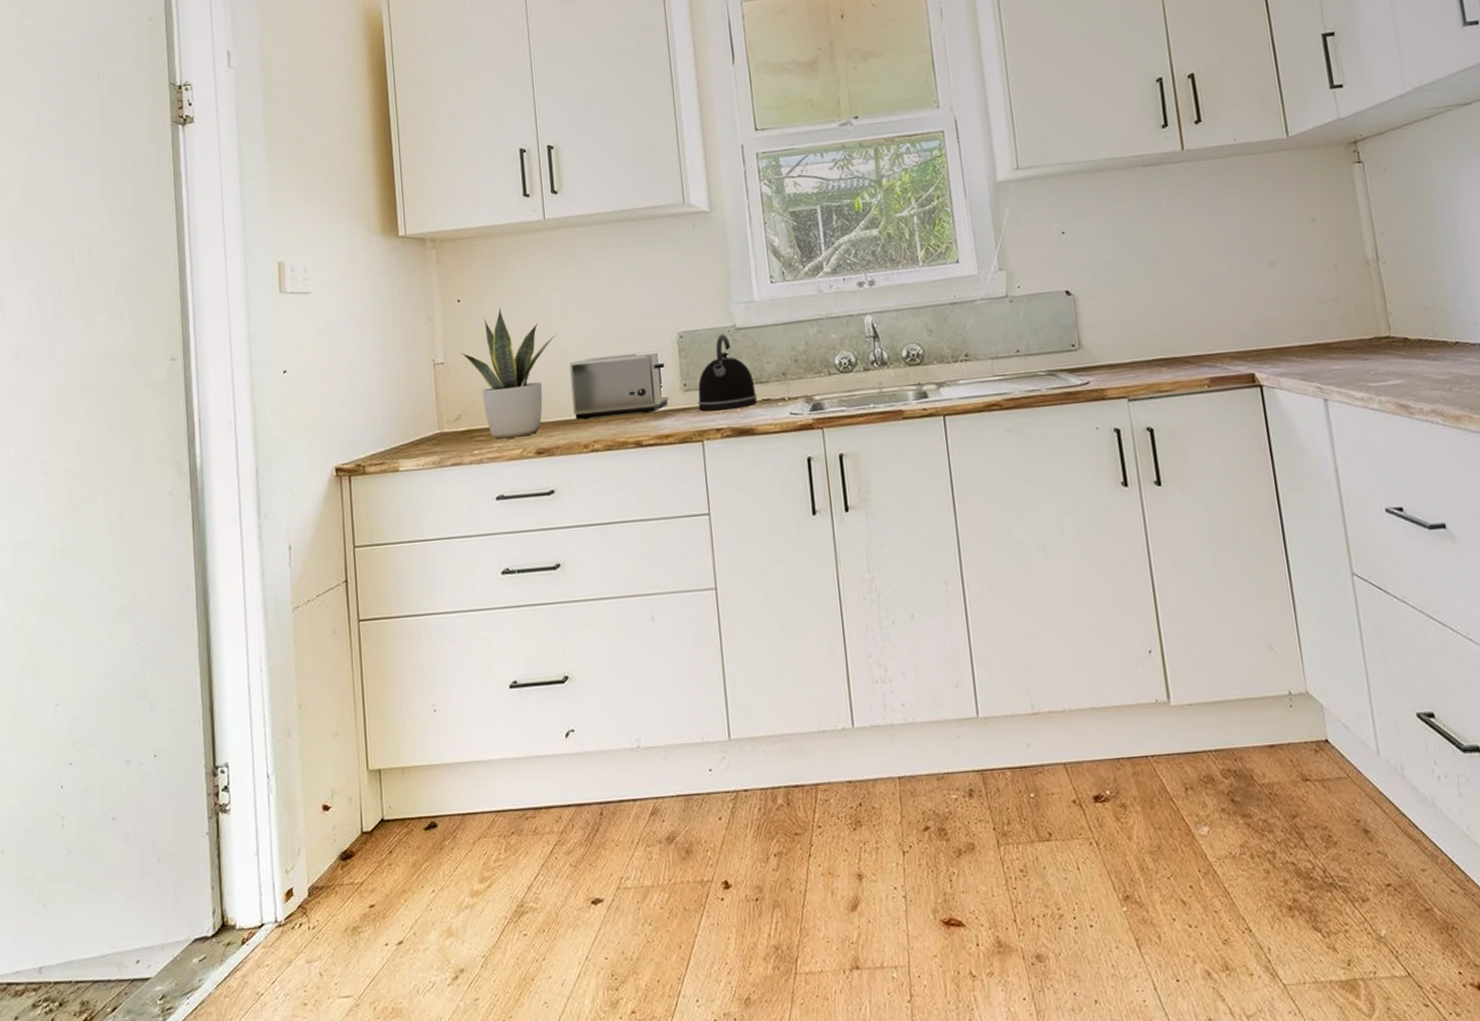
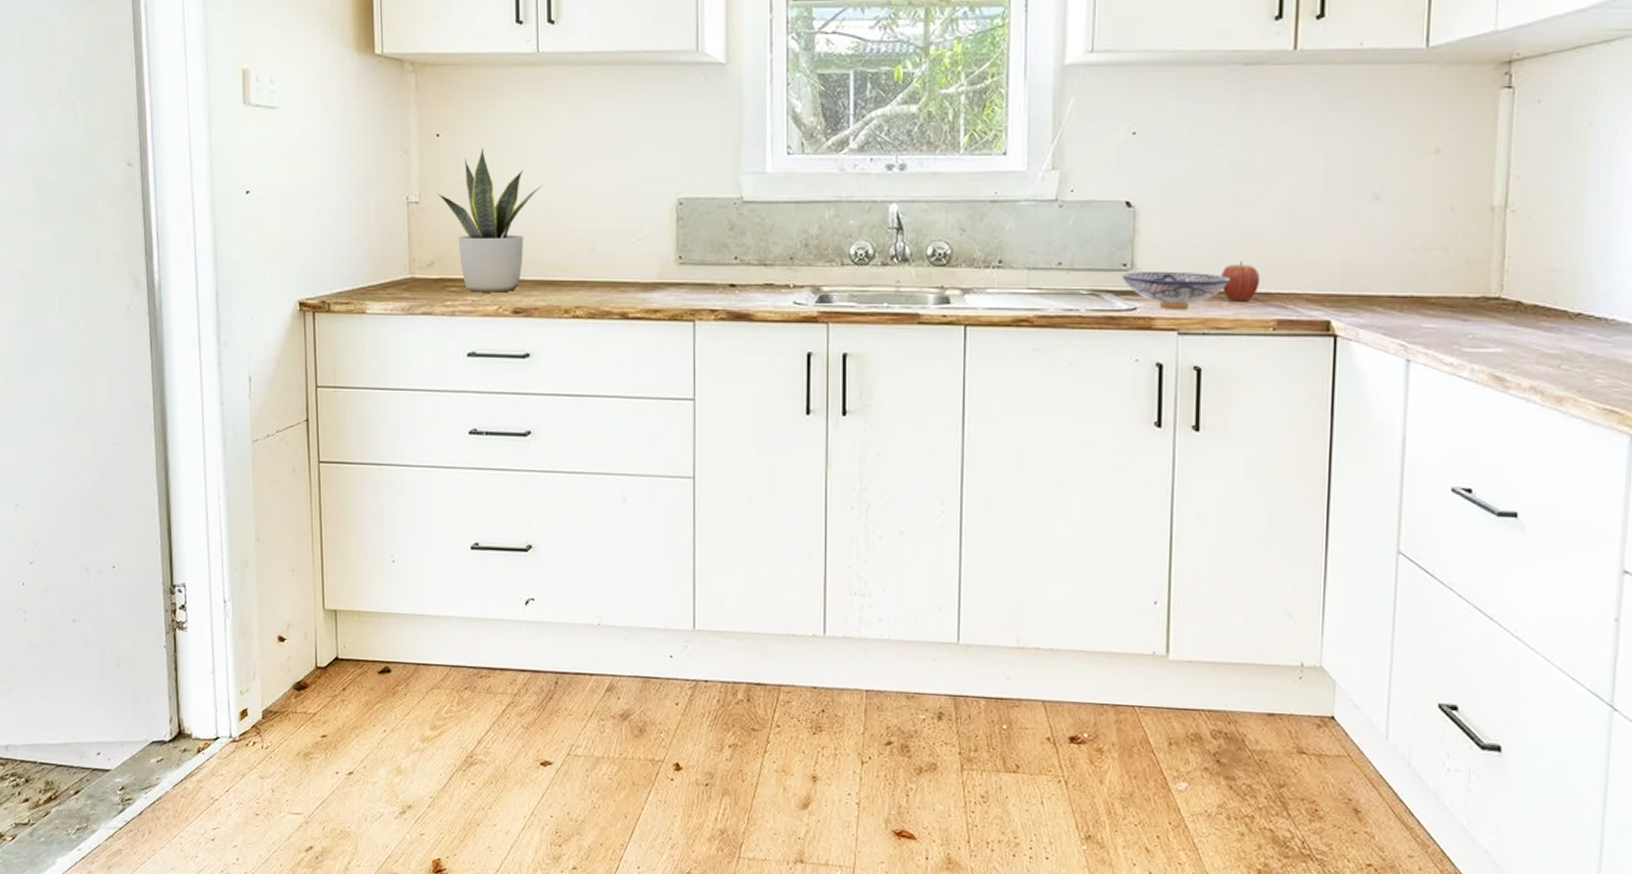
toaster: present [569,350,670,421] -> none [555,215,662,284]
kettle: present [697,333,758,412] -> none [691,205,759,290]
bowl: none [1072,344,1165,381] -> present [1122,272,1231,311]
fruit: none [1156,330,1190,367] -> present [1221,260,1260,302]

